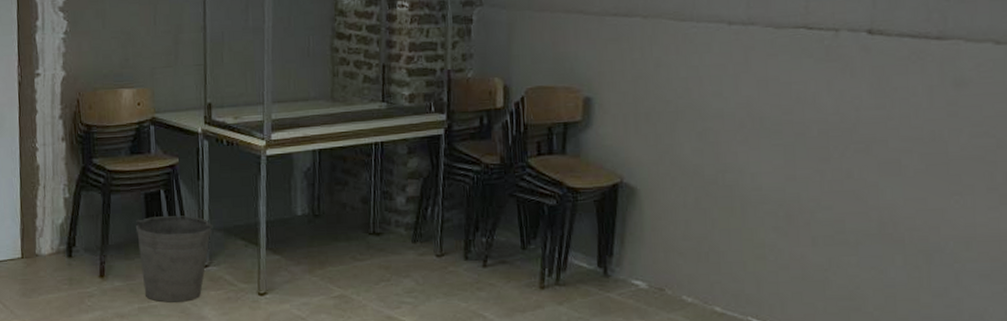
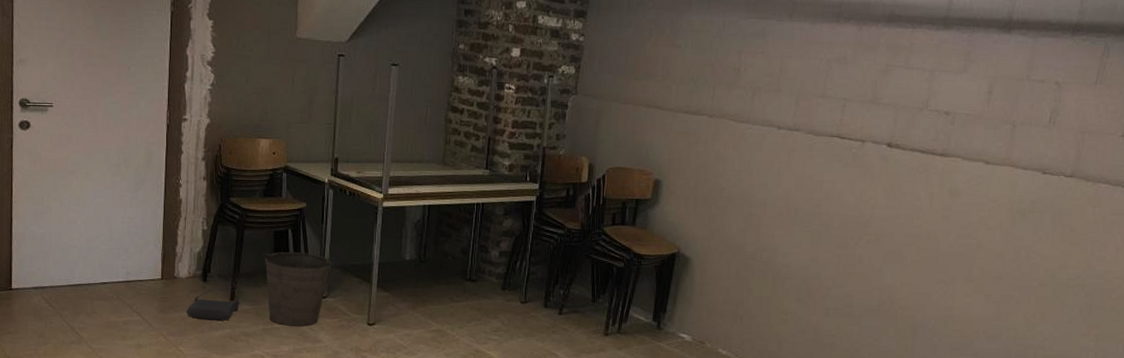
bag: none [51,263,111,302] -> present [186,288,240,321]

